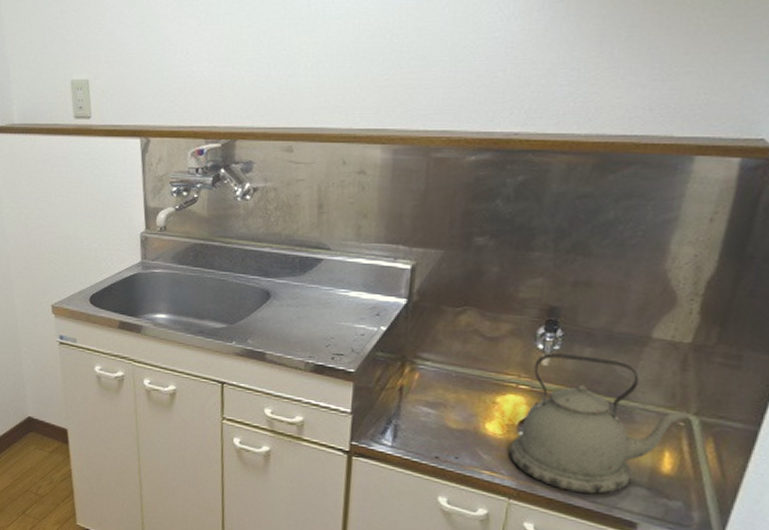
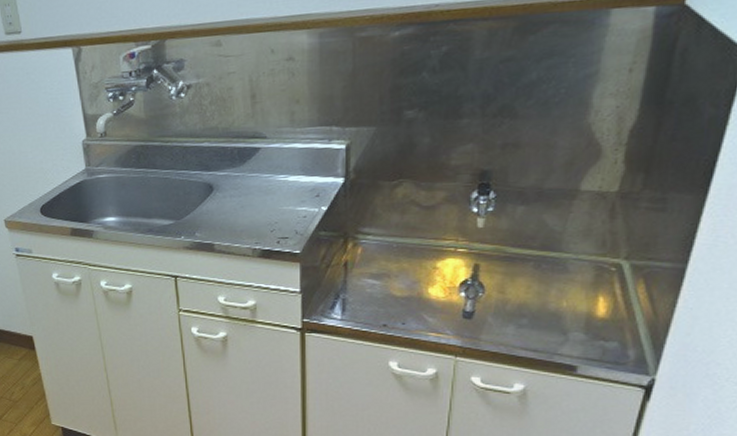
kettle: present [509,353,689,495] -> none [453,214,620,345]

